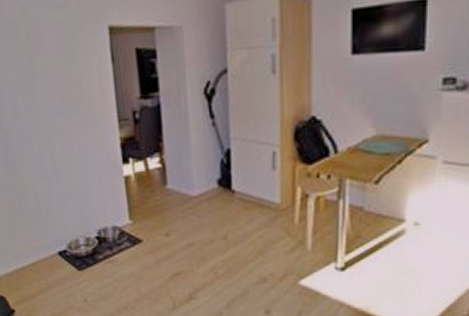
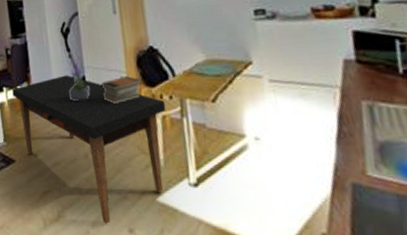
dining table: none [140,146,322,305] -> present [12,75,167,224]
potted plant: none [209,128,235,178] -> present [68,59,91,102]
book stack: none [249,151,296,181] -> present [101,76,141,103]

